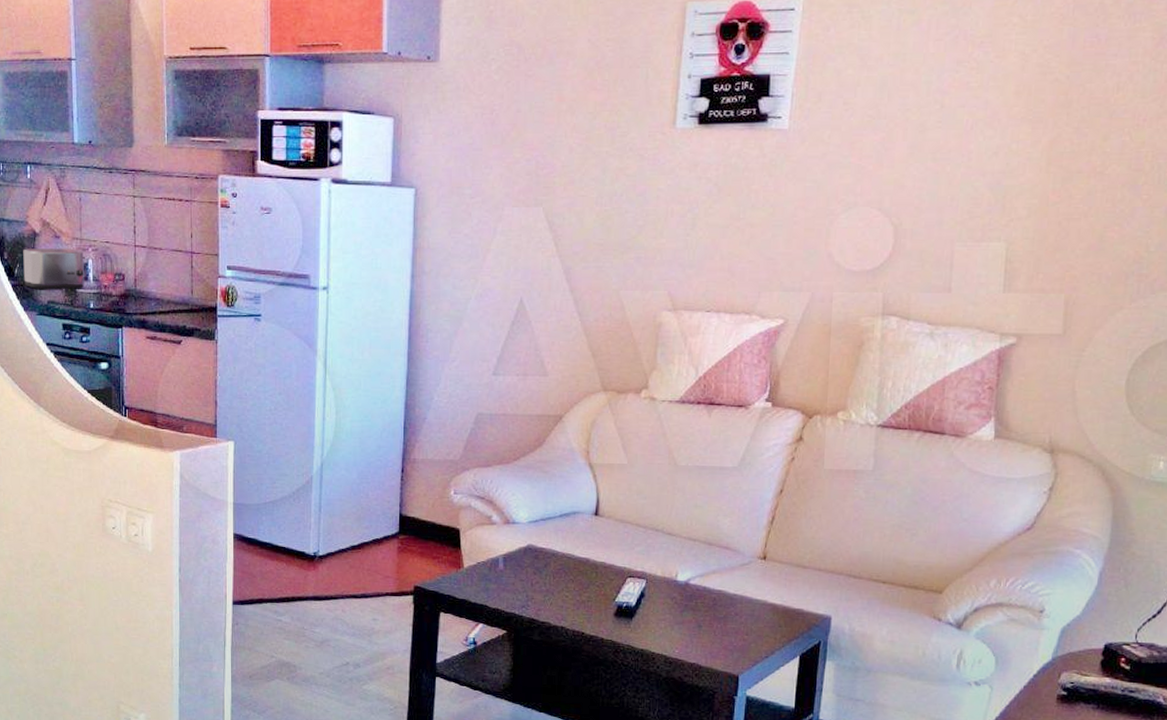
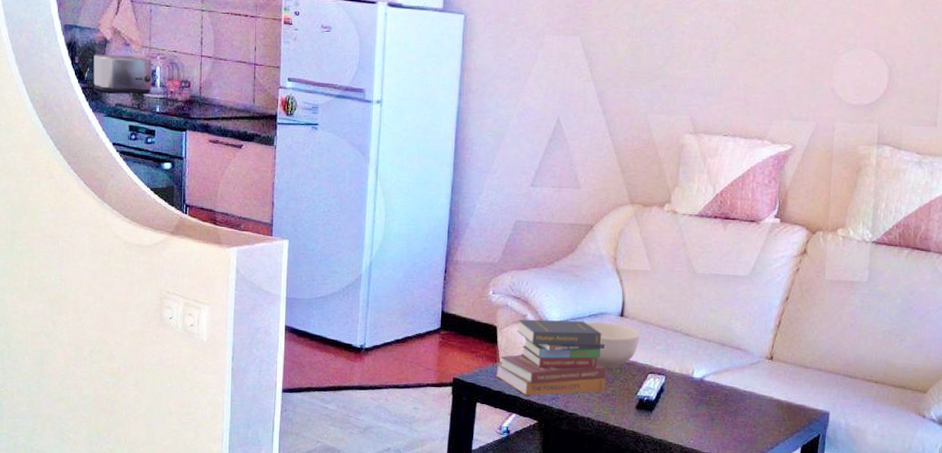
books: none [460,520,580,604] -> present [496,319,606,396]
bowl: none [557,521,618,573] -> present [586,321,641,369]

